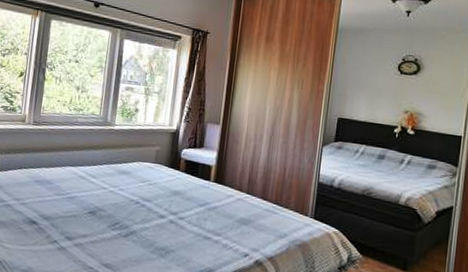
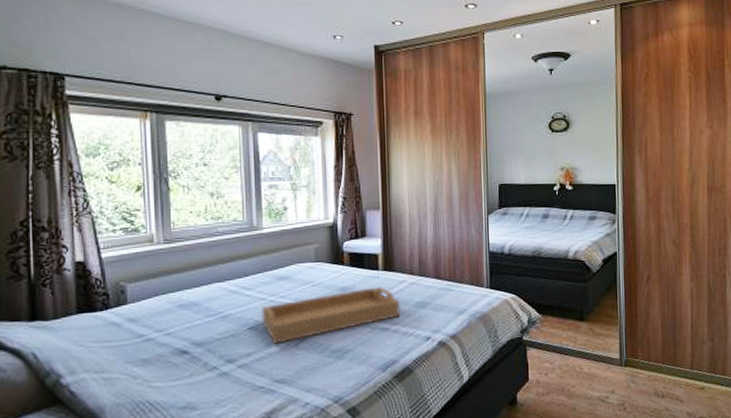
serving tray: none [100,194,225,232] -> present [261,287,400,344]

